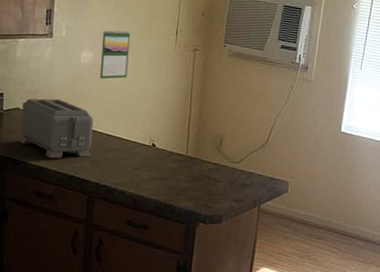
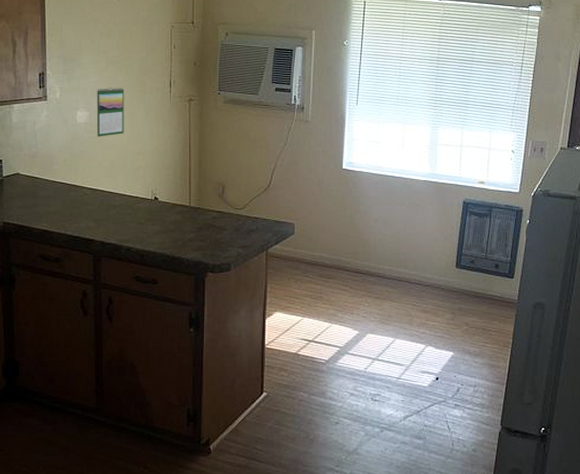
toaster: present [19,98,94,159] -> none [21,160,94,221]

